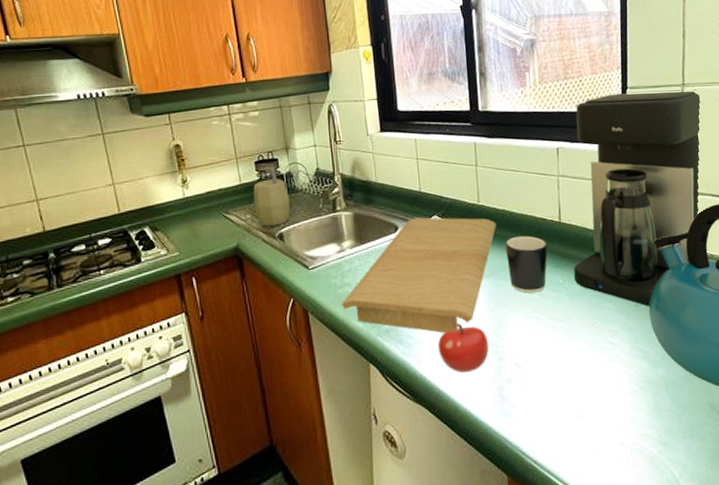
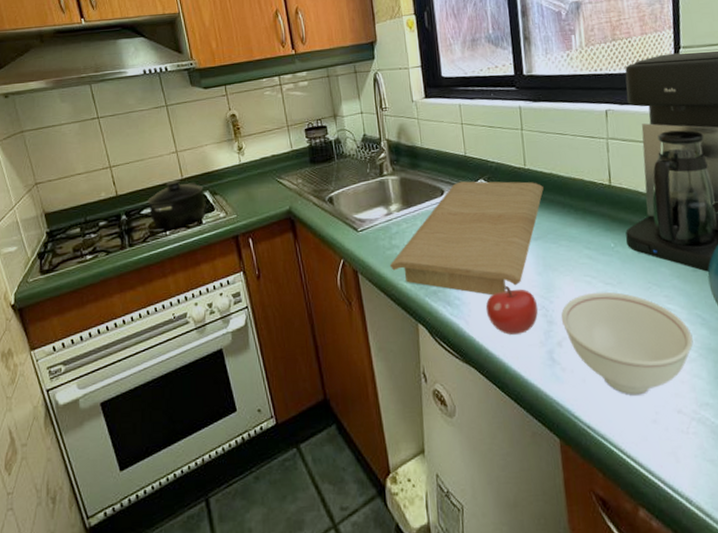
saucepan: none [78,214,146,269] -> present [147,179,207,230]
soap dispenser: present [253,168,290,227] -> none [304,135,339,191]
mug: present [505,235,548,293] -> none [553,198,598,257]
bowl: none [511,327,635,429] -> present [561,292,694,395]

